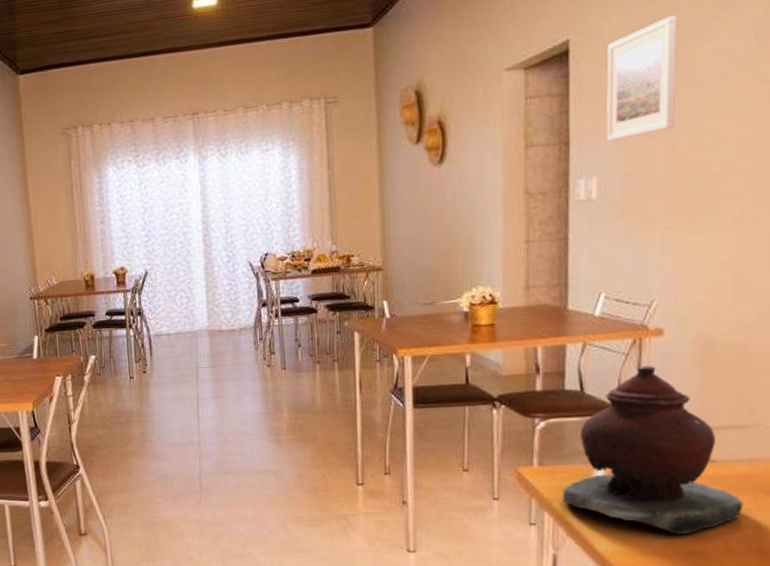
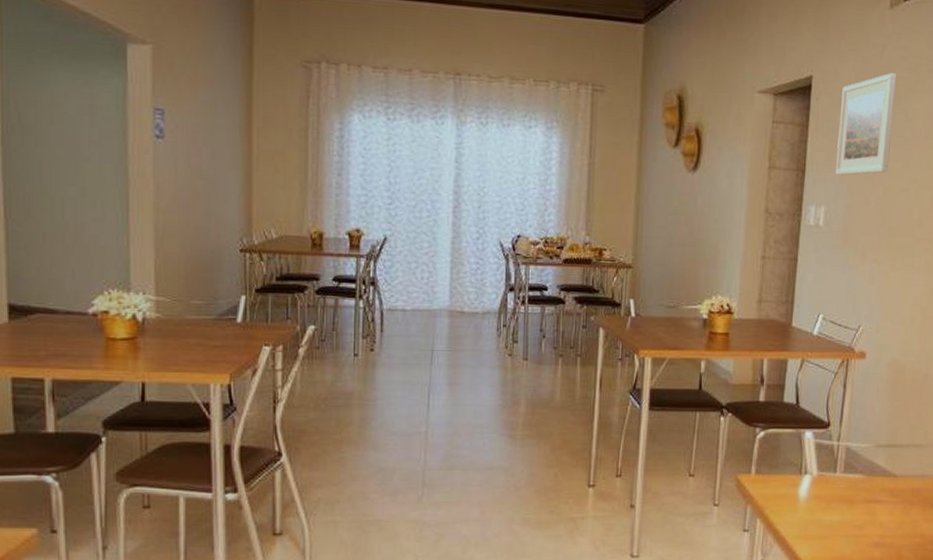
decorative pot: present [562,365,743,535] -> none [773,384,915,543]

